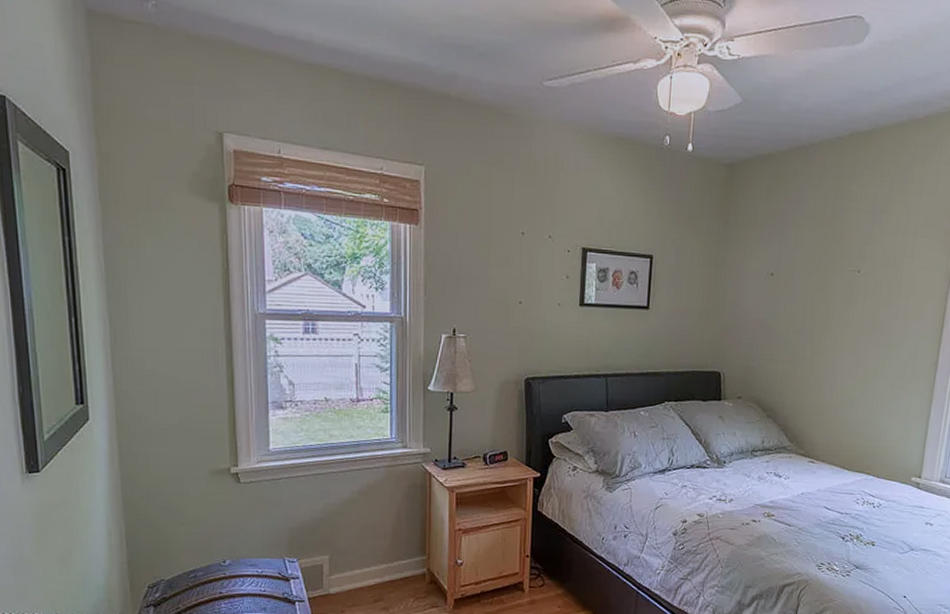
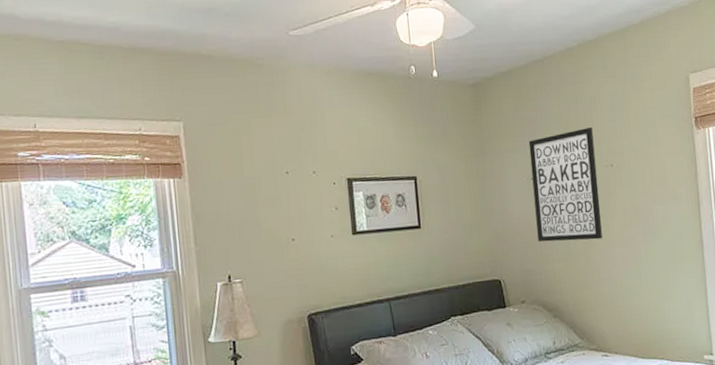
wall art: none [766,227,847,347] -> present [528,128,602,242]

